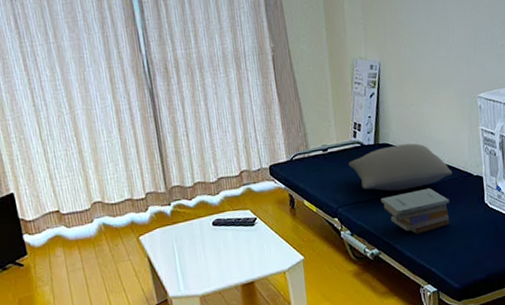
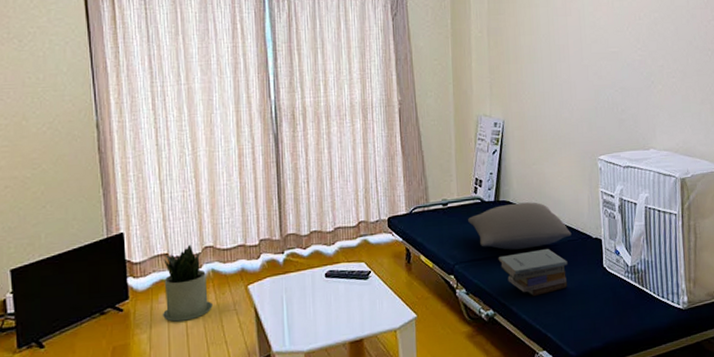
planter: none [54,201,108,274] -> present [162,245,213,322]

